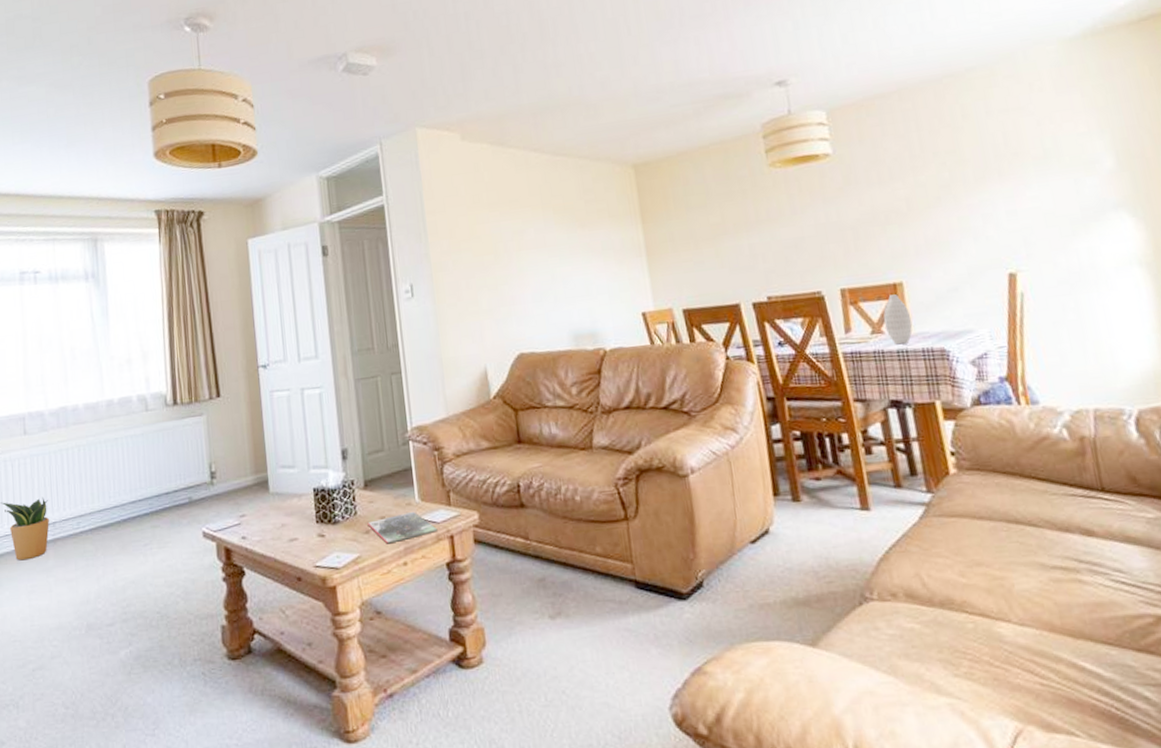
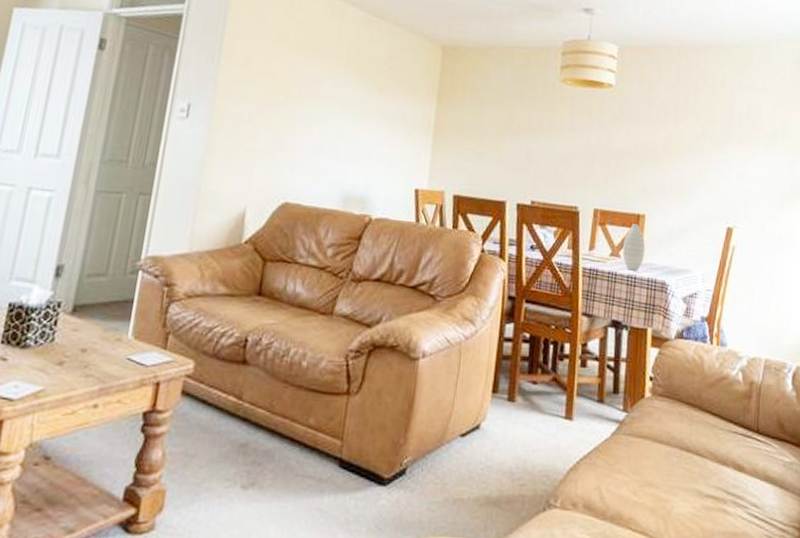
magazine: present [367,511,438,544] -> none [63,348,144,381]

